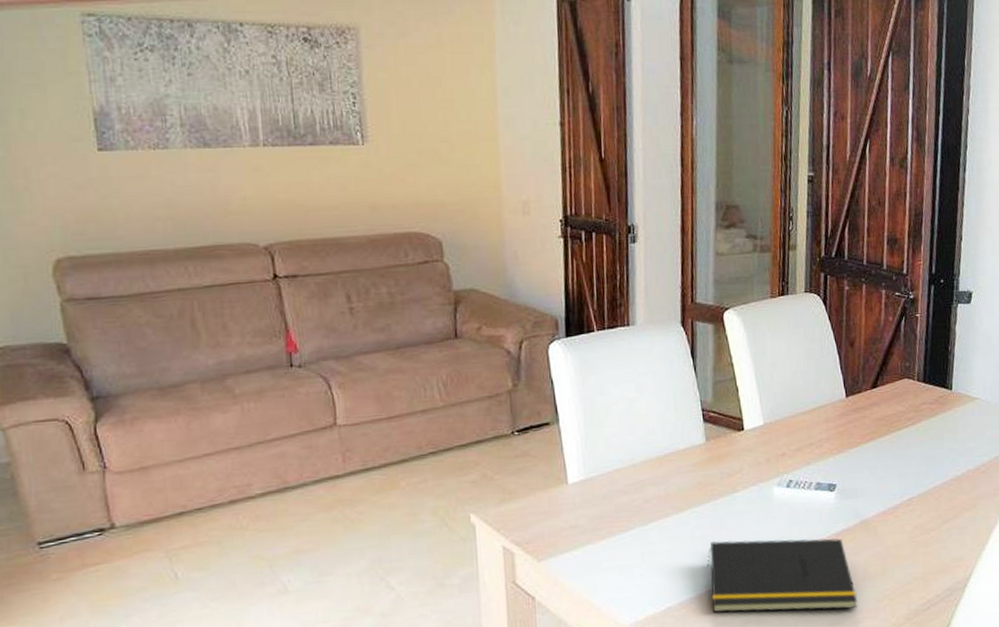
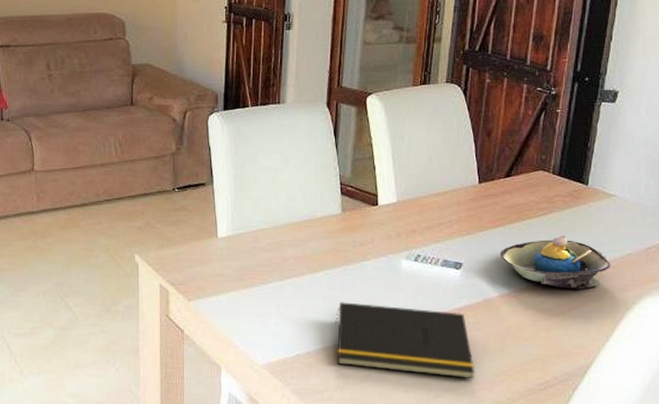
decorative bowl: none [872,444,981,500] -> present [499,235,611,290]

